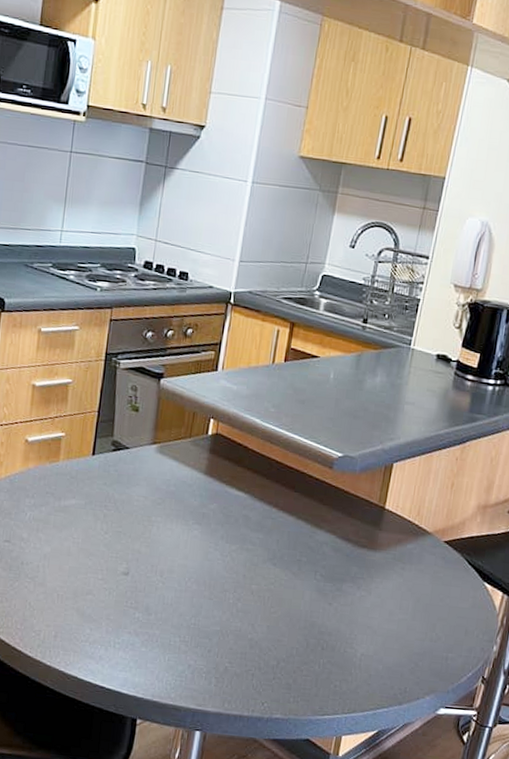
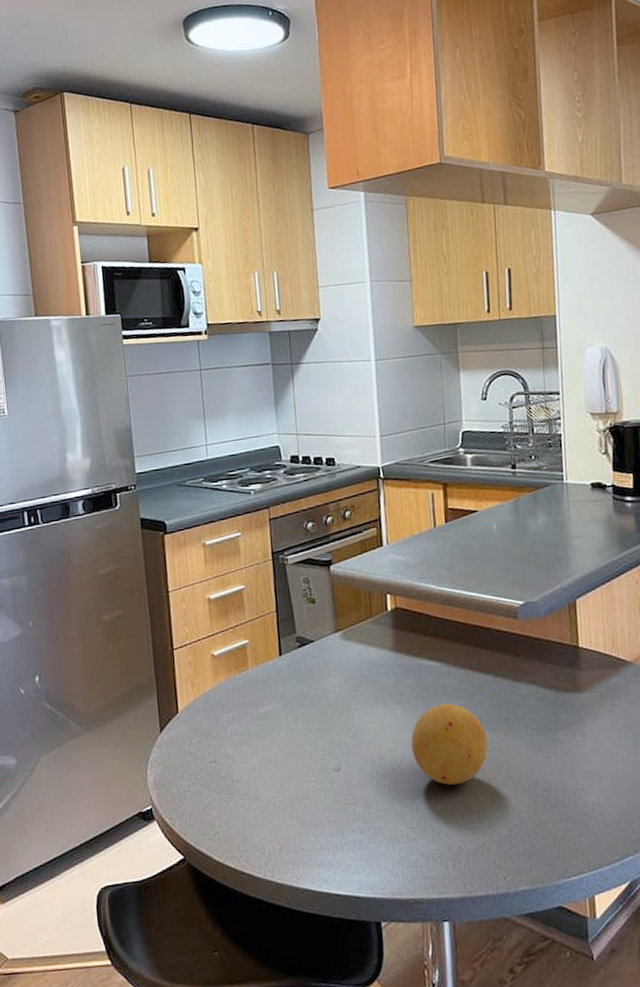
fruit: none [201,534,277,611] -> present [411,703,488,786]

